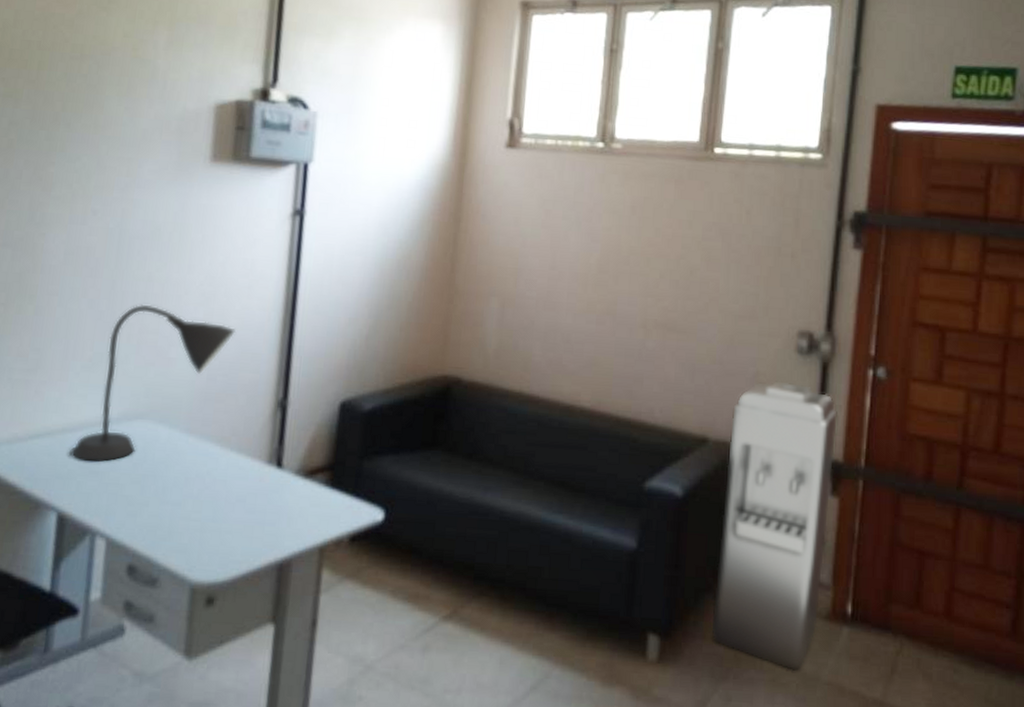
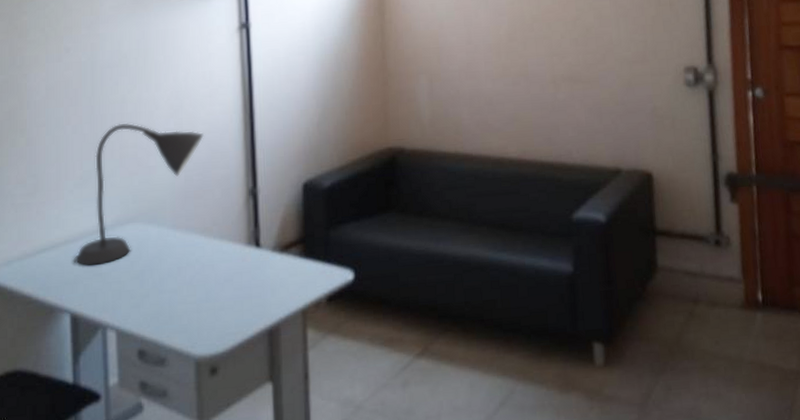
water dispenser: present [711,381,837,671] -> none [638,111,735,356]

